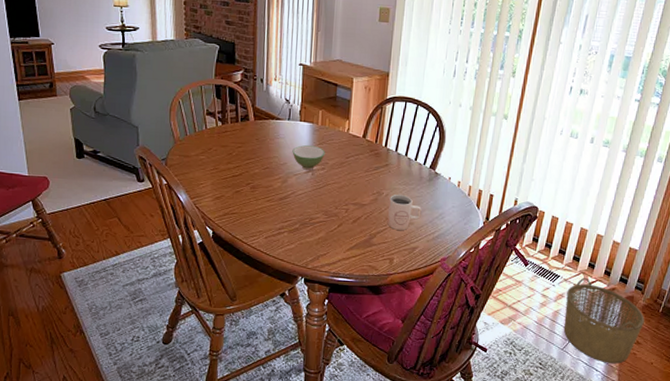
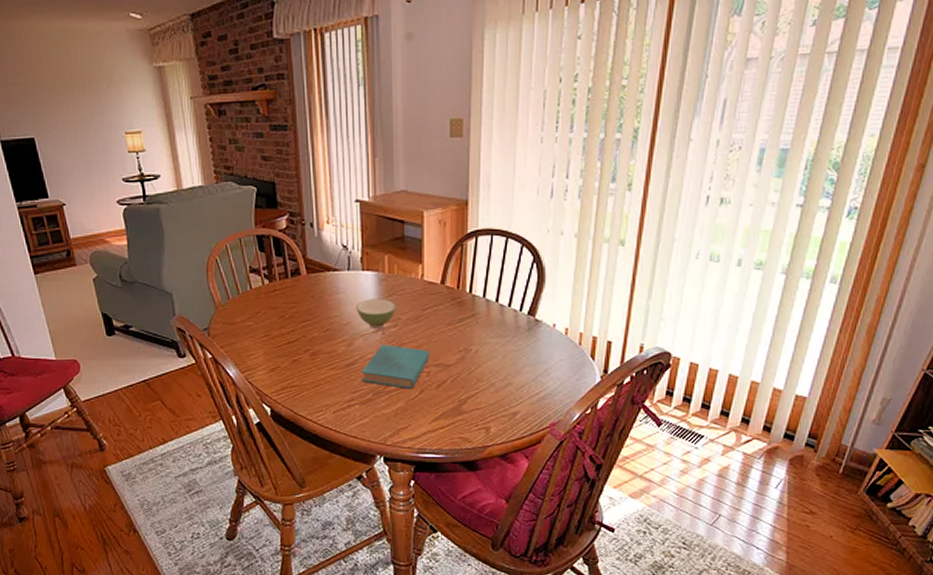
book: none [292,184,350,222] -> present [362,345,430,389]
mug: present [387,194,422,231] -> none [478,349,521,394]
basket: present [563,277,645,364] -> none [712,435,819,539]

